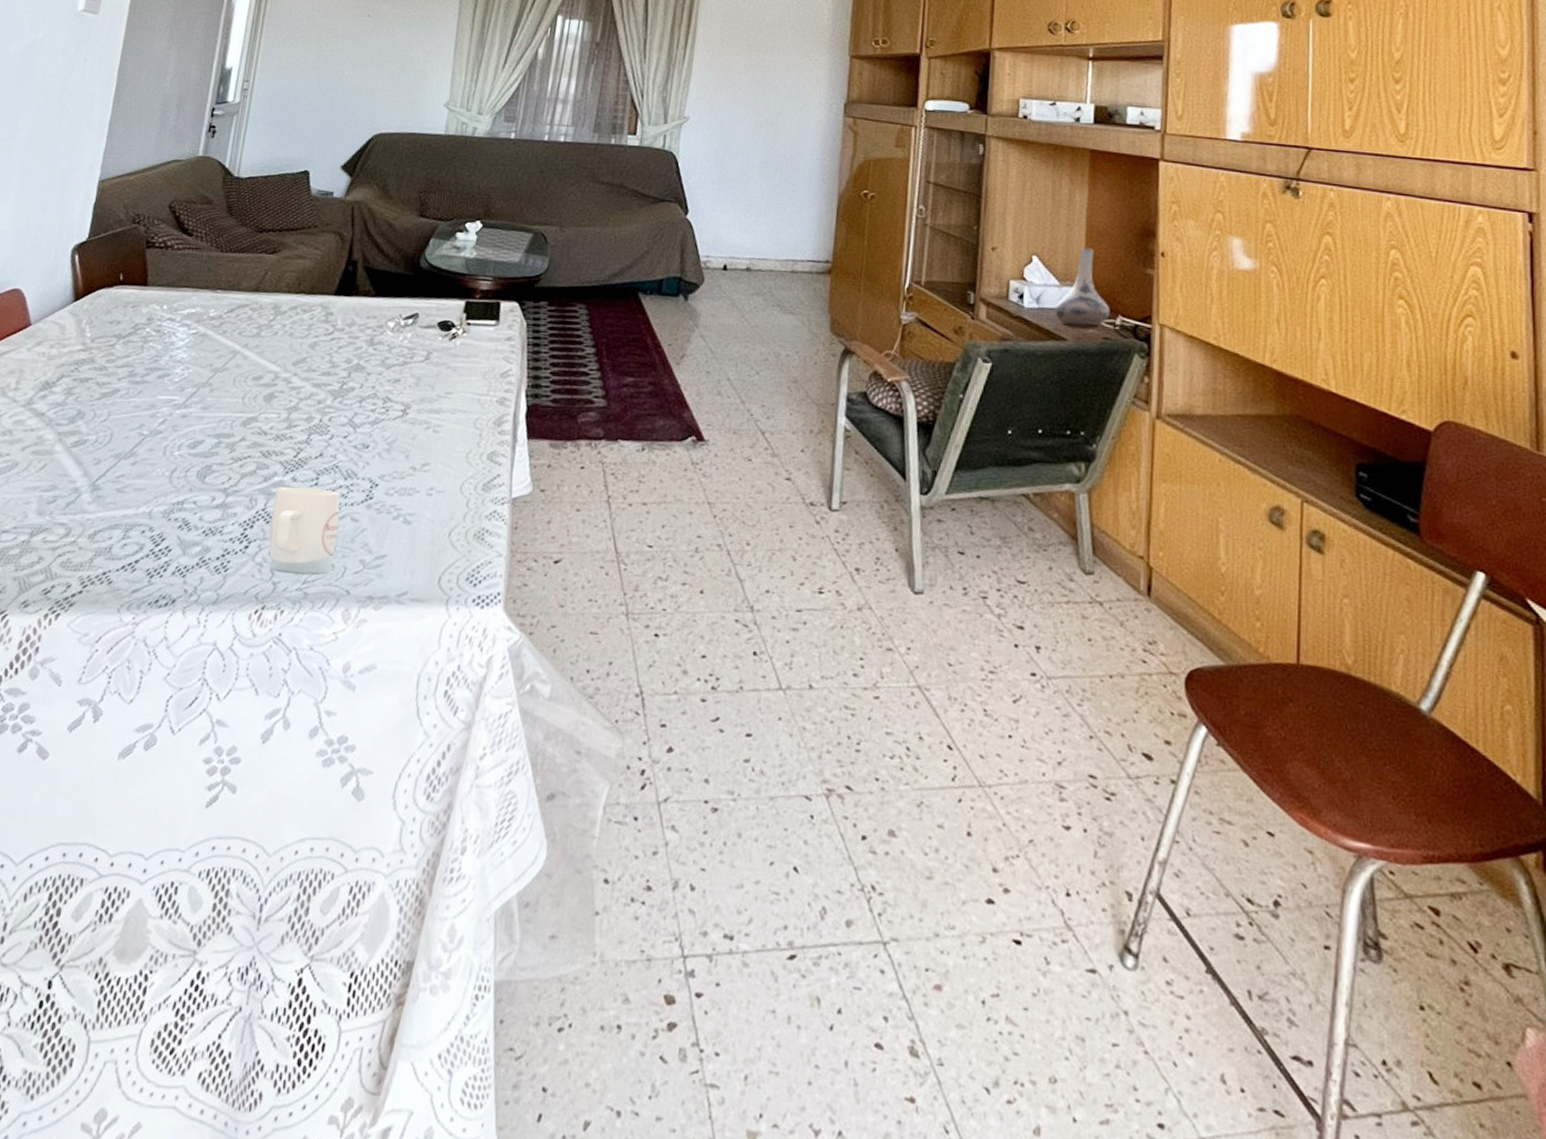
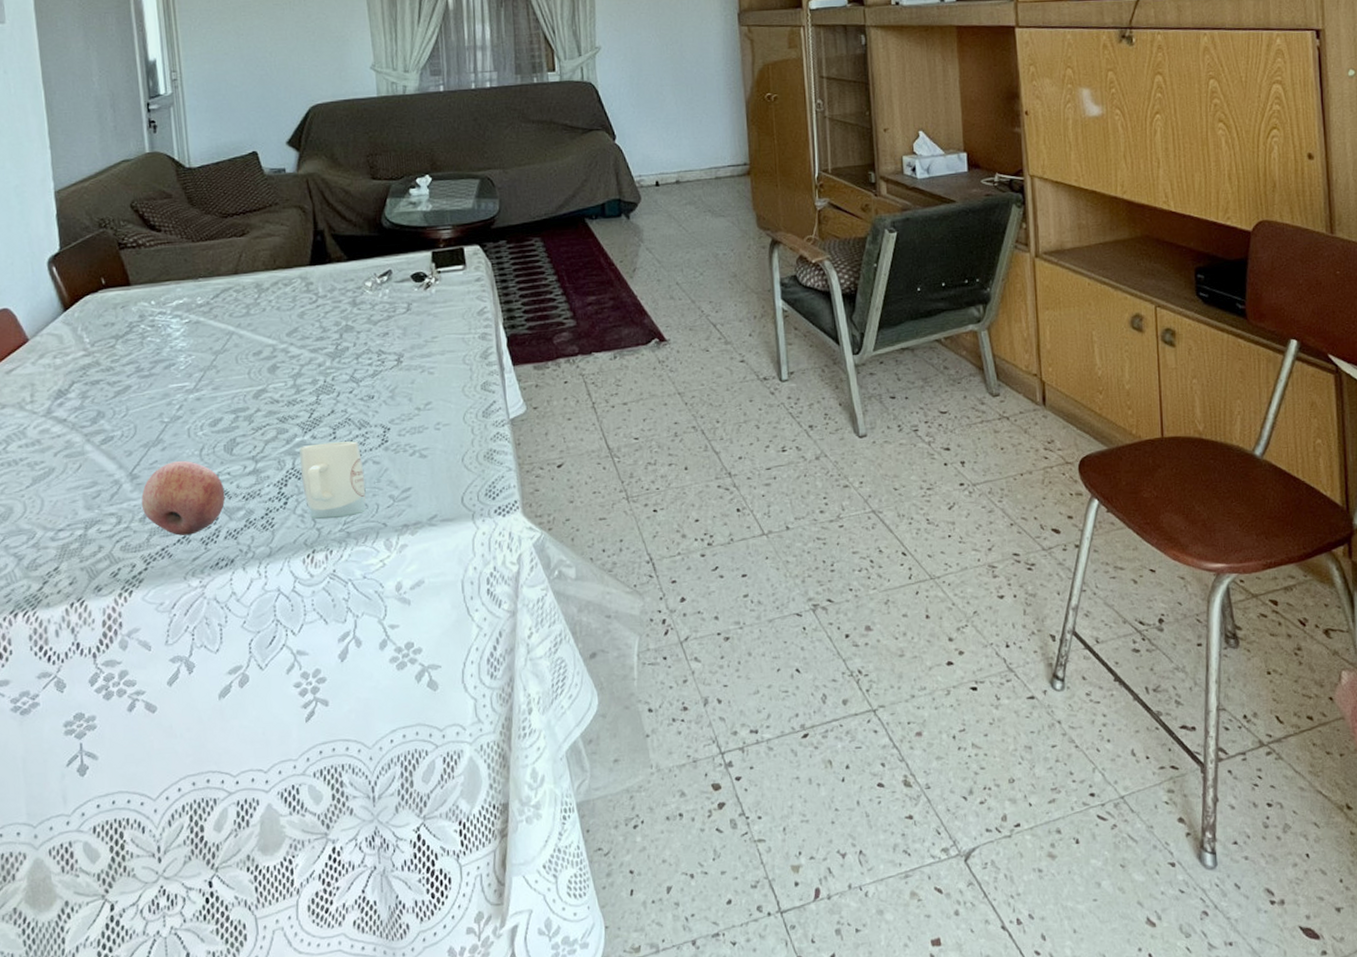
fruit: none [95,478,186,563] -> present [141,460,225,536]
decorative vase: present [1054,248,1110,330] -> none [943,117,989,191]

